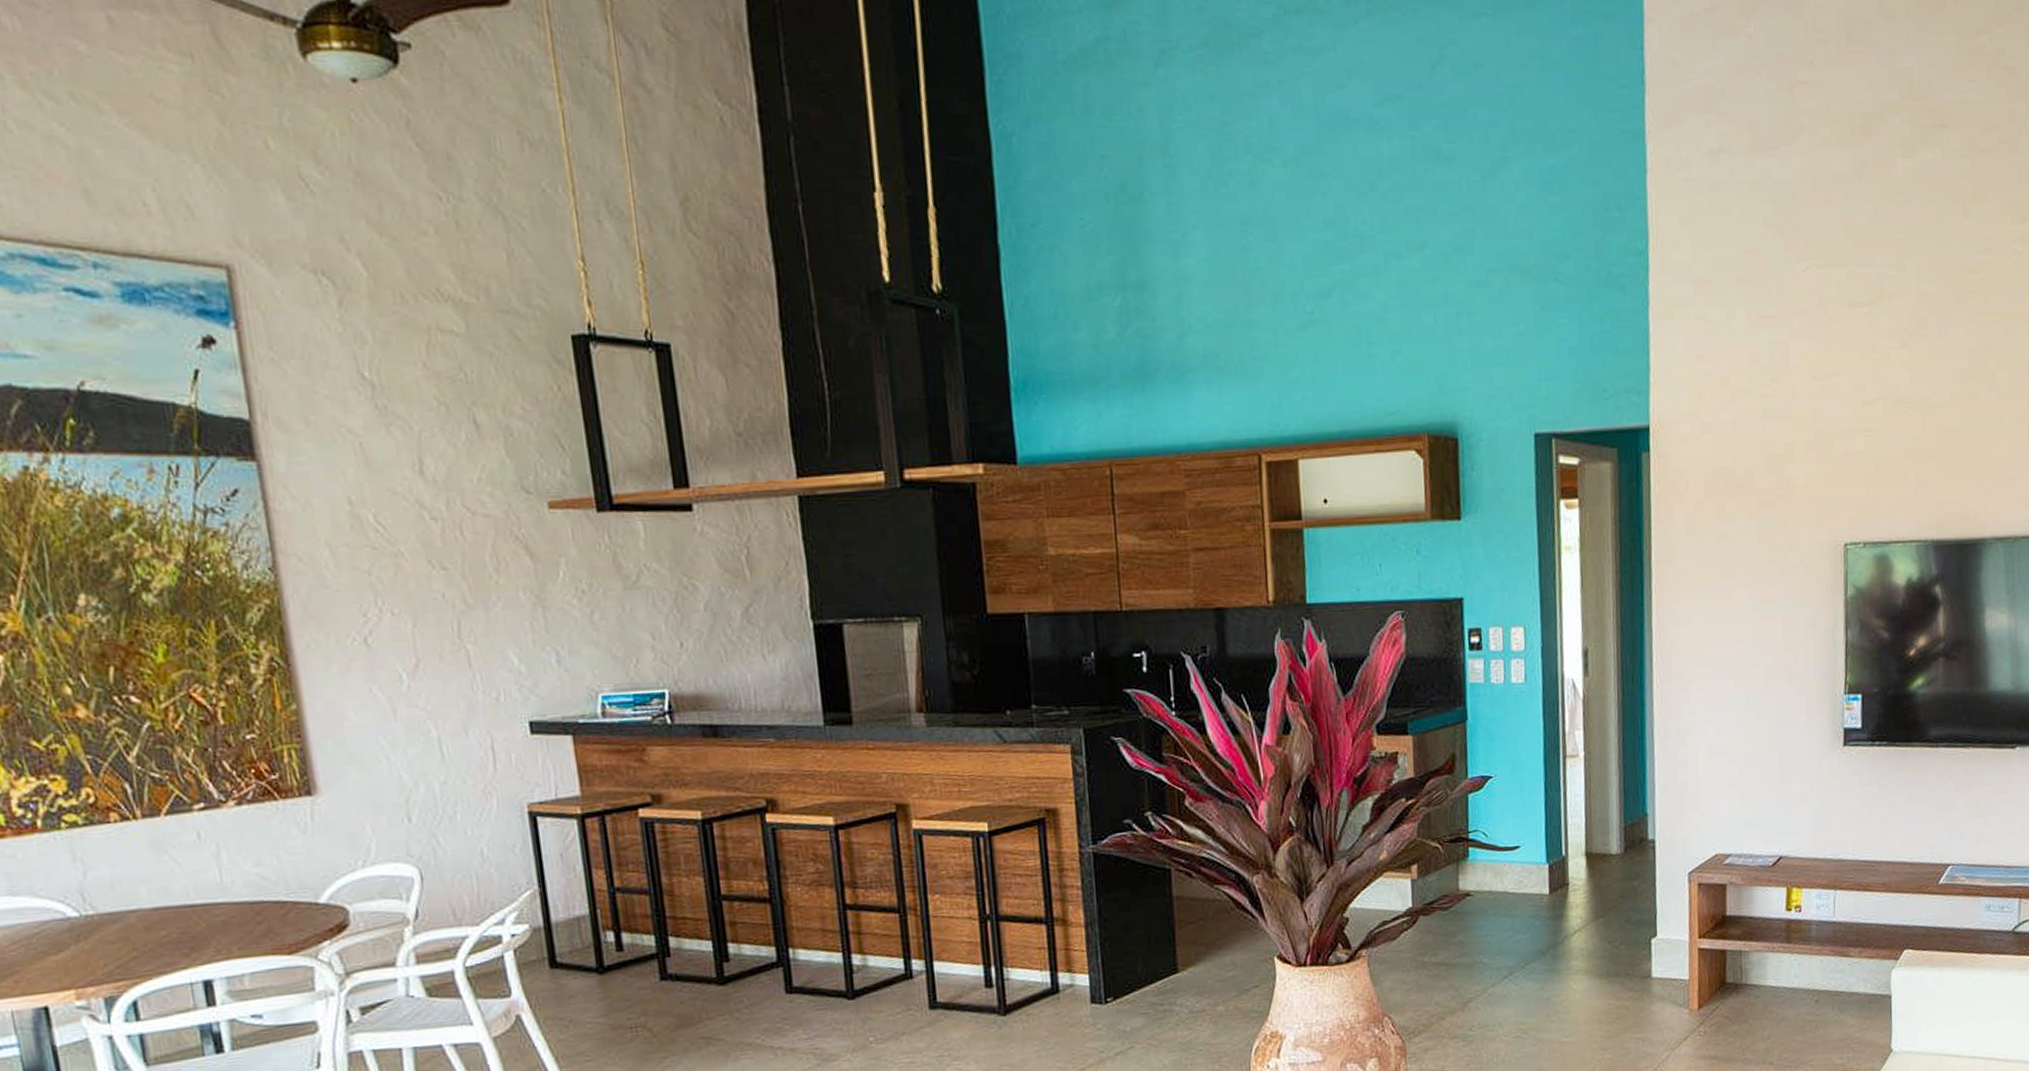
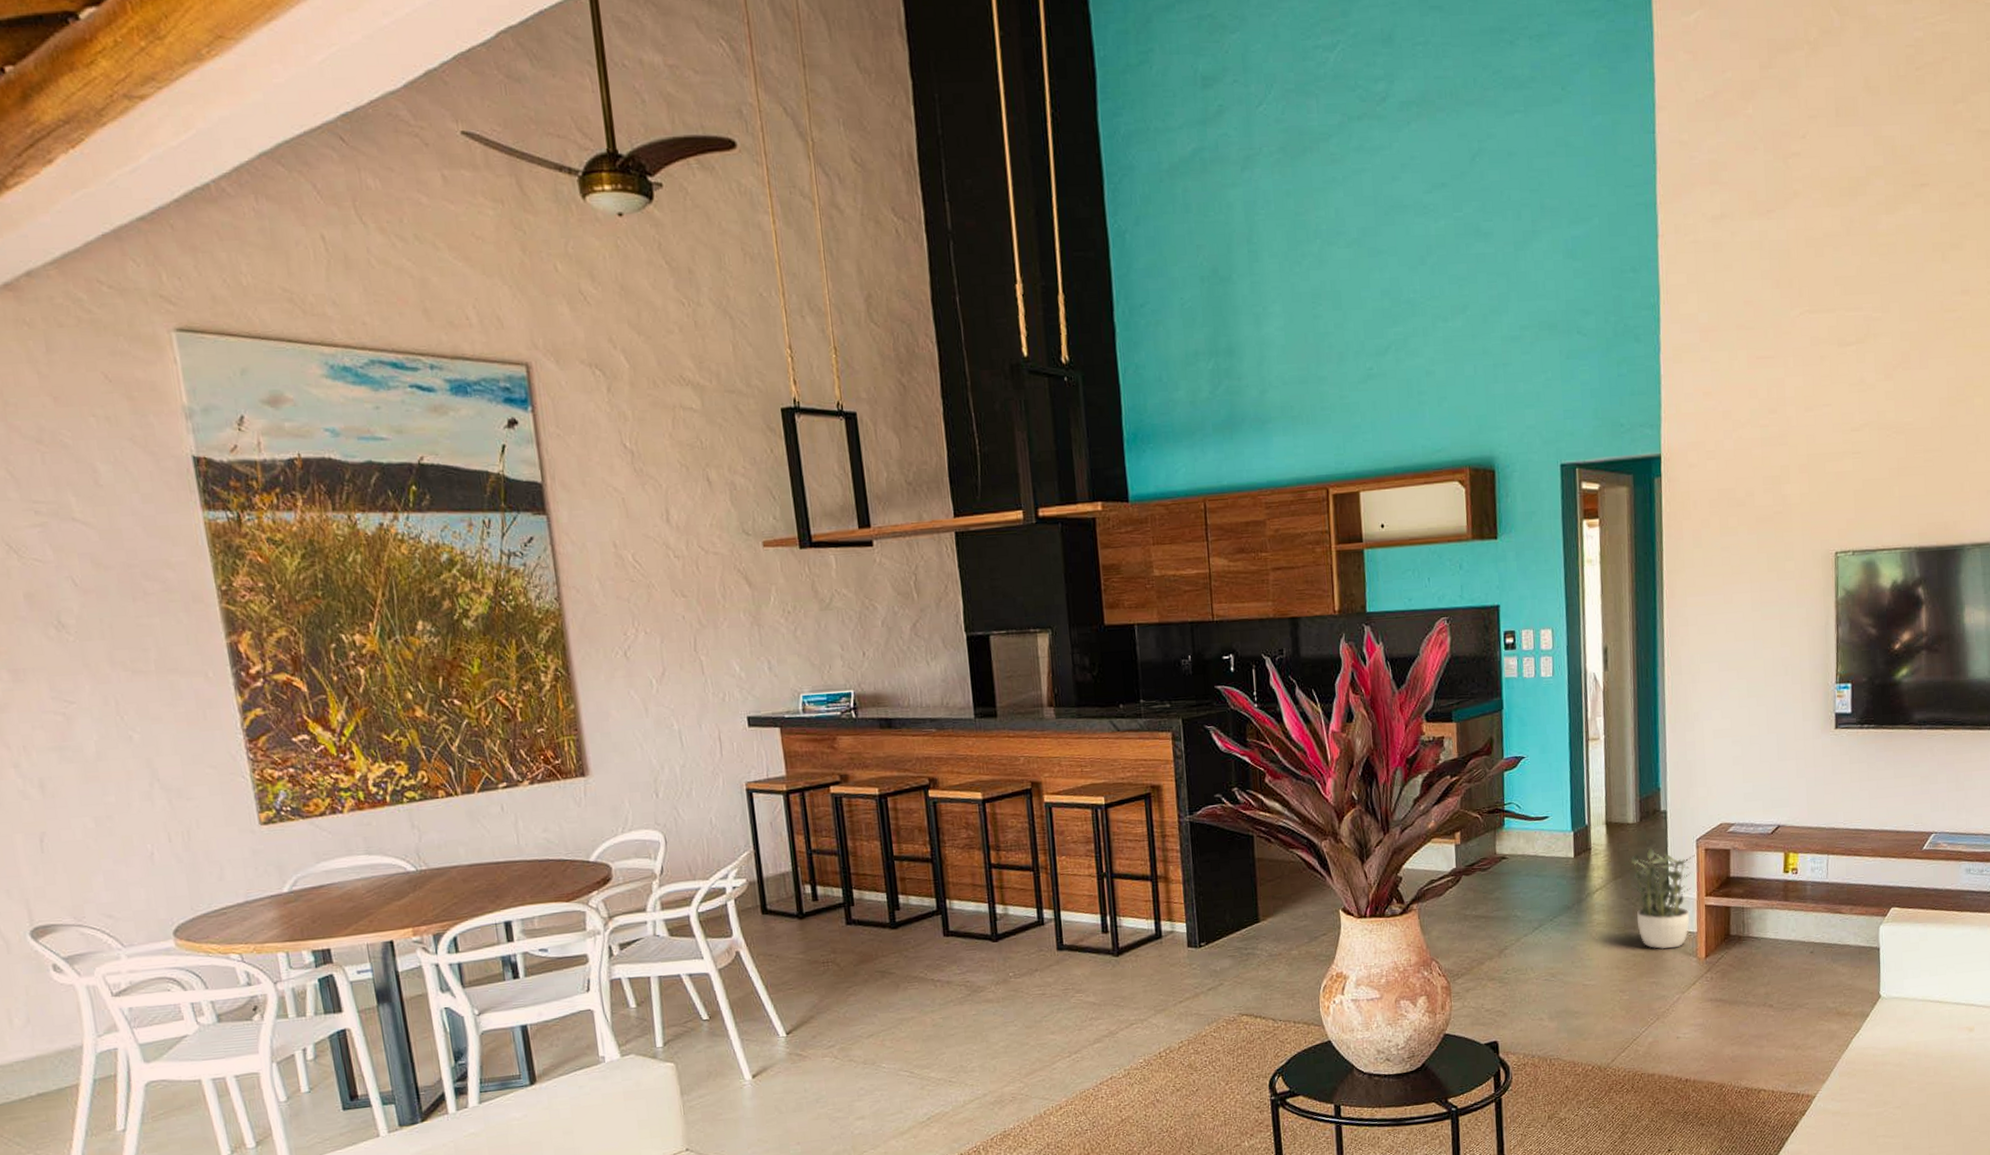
potted plant: none [1604,882,1687,1000] -> present [1622,848,1695,950]

